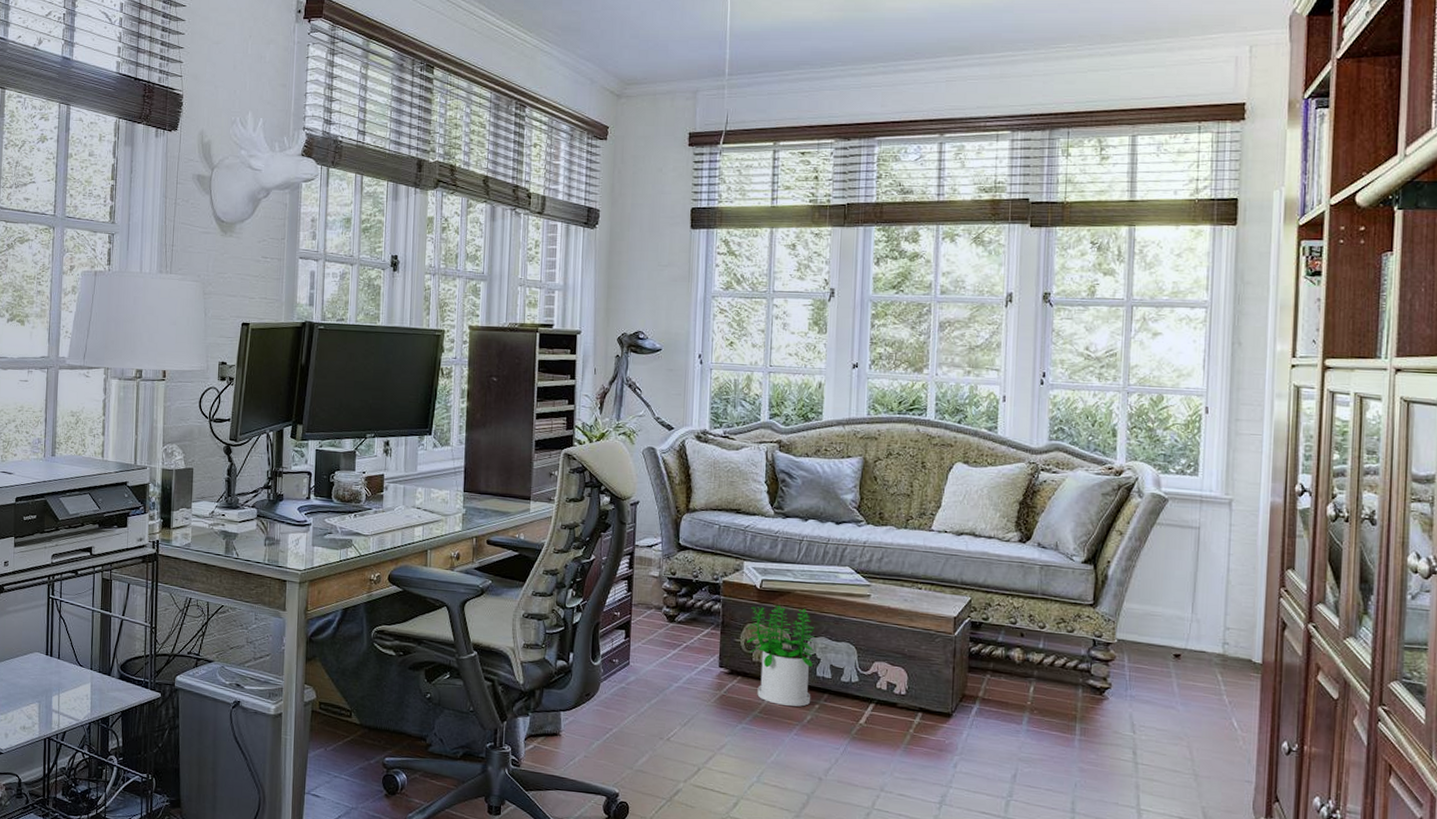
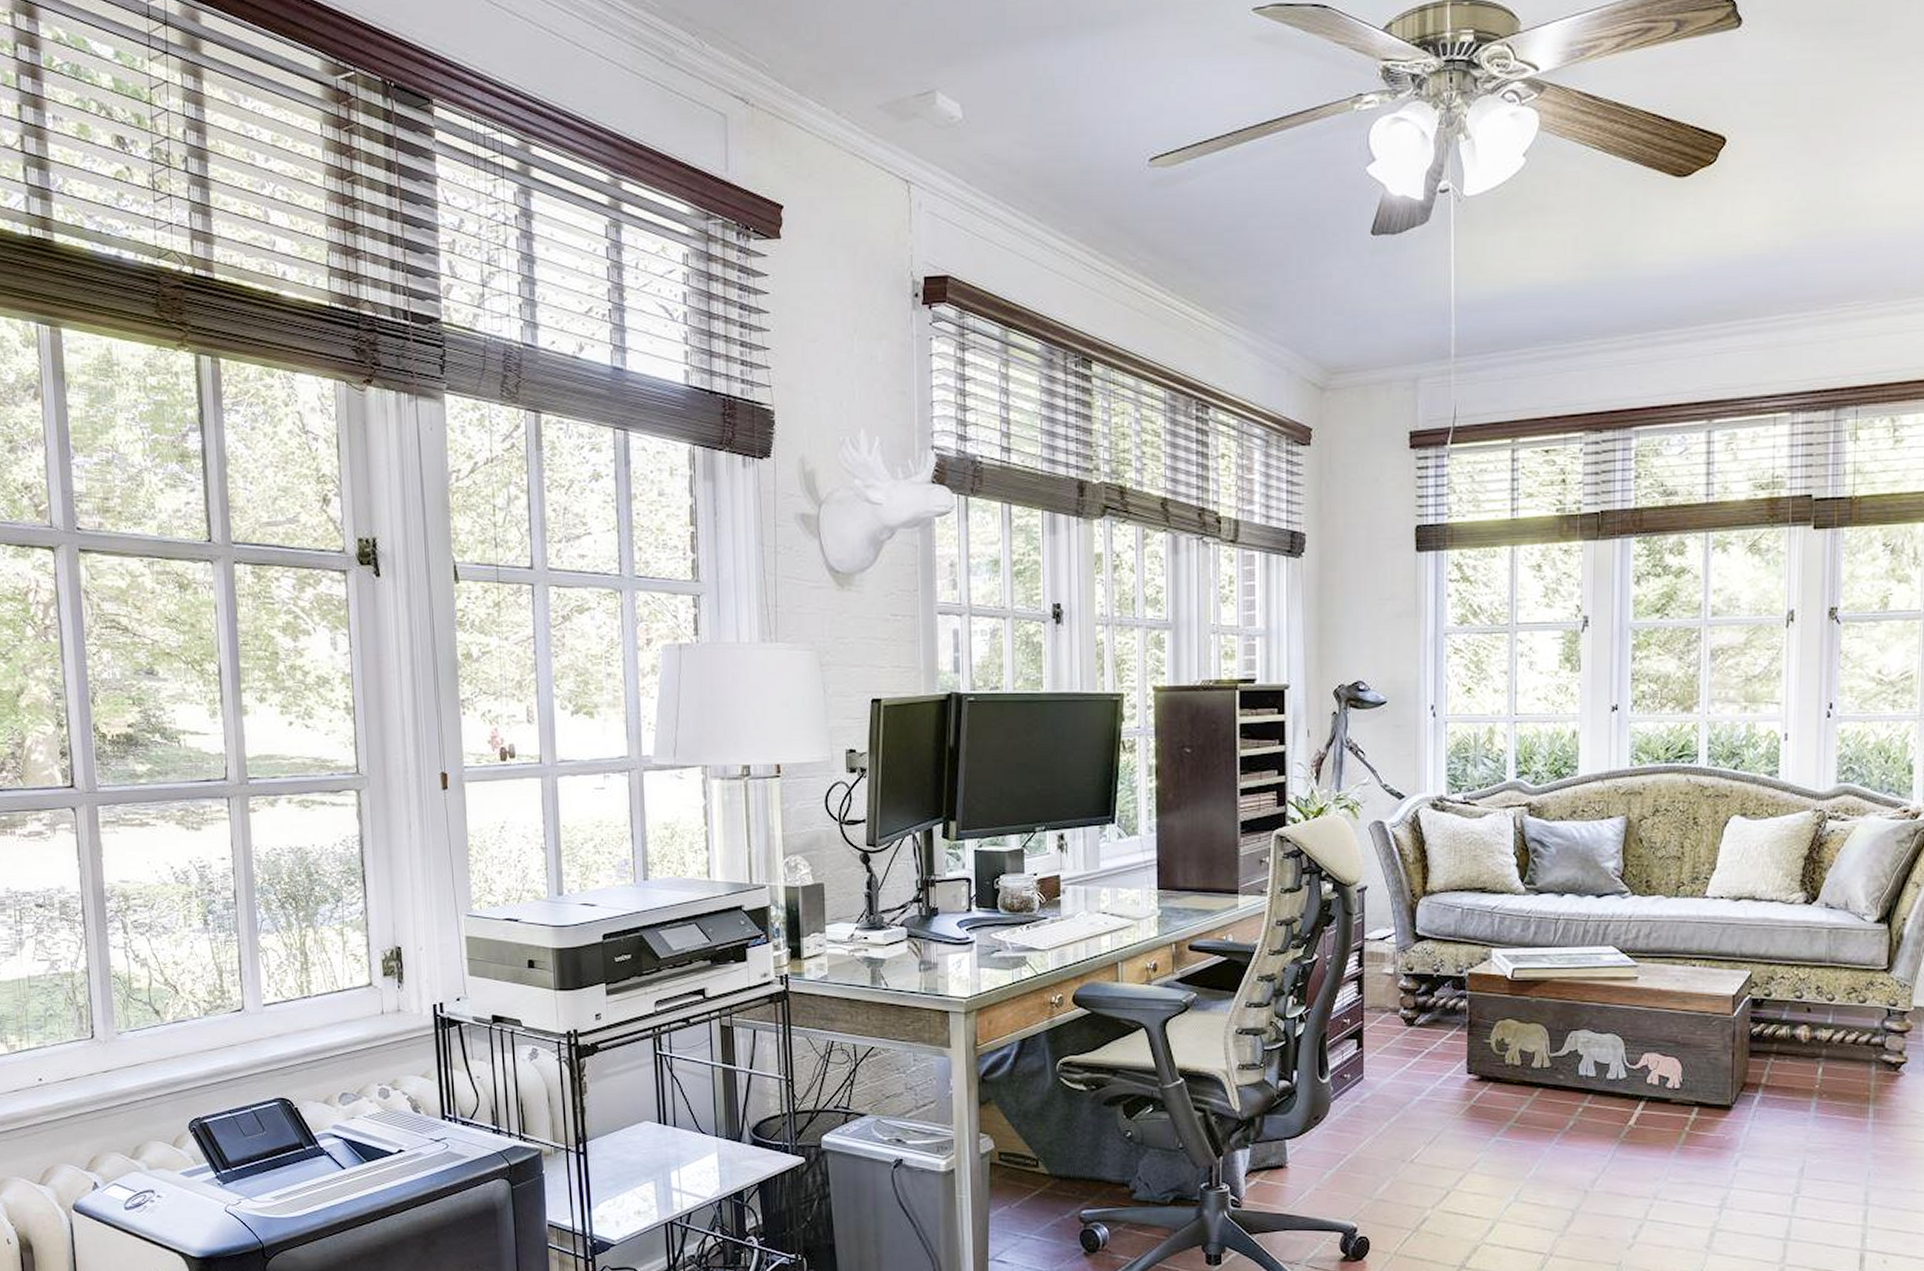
potted plant: present [747,604,816,707] -> none [1498,996,1577,1111]

